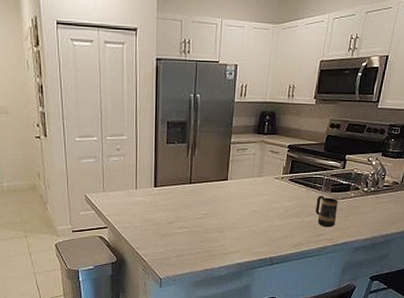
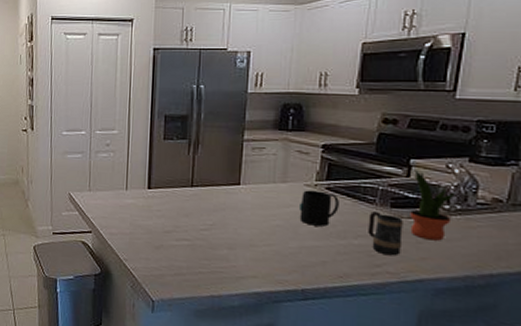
mug: none [270,182,298,209] -> present [299,190,339,227]
potted plant: none [342,163,373,214] -> present [410,170,457,241]

